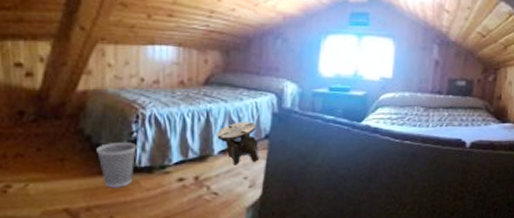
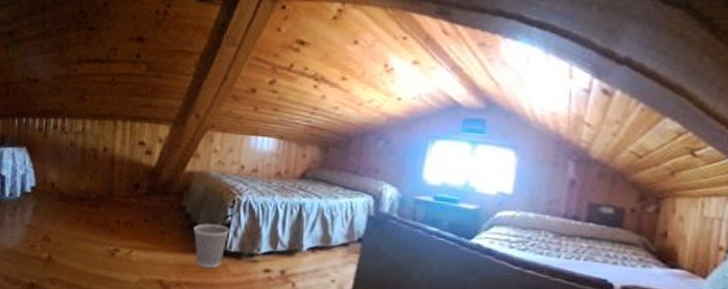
stool: present [217,121,260,165] -> none [307,220,350,267]

